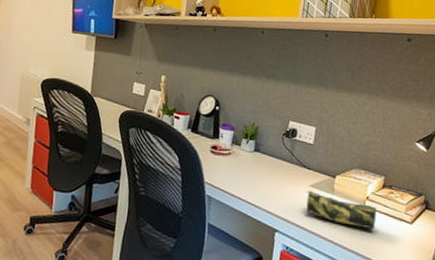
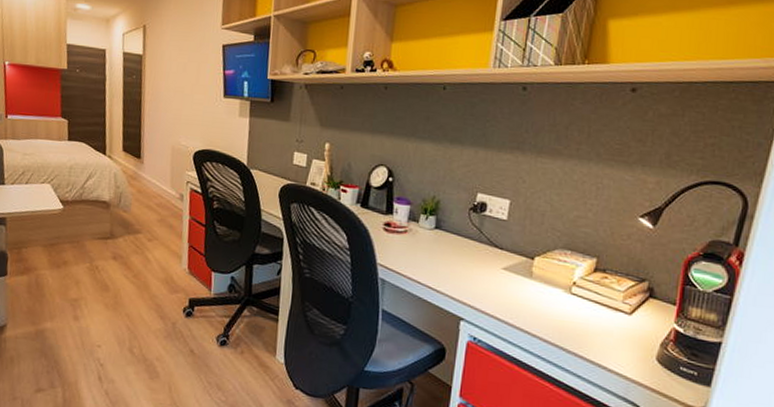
pencil case: present [305,190,376,230] -> none [497,274,586,321]

